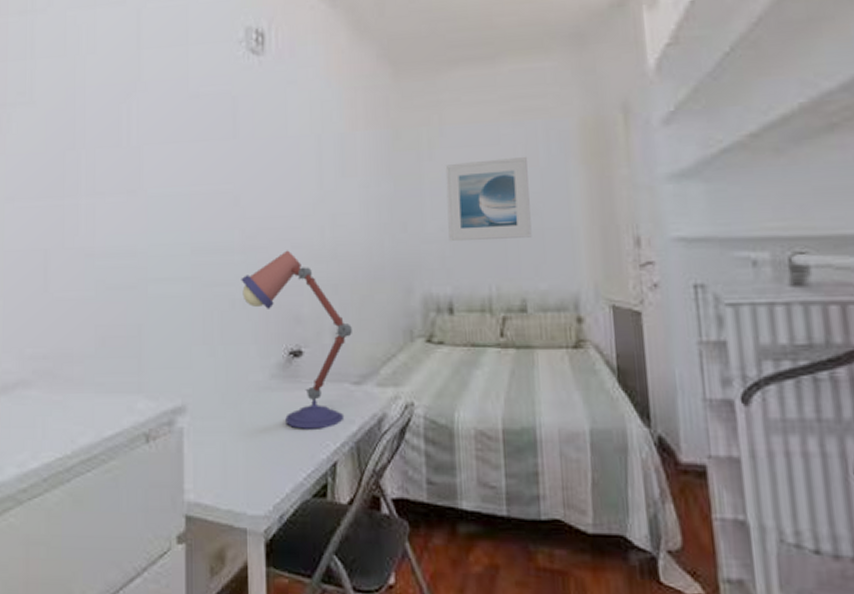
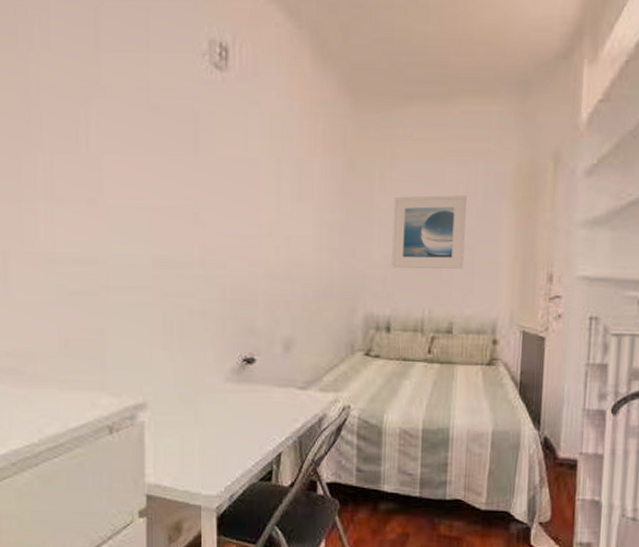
desk lamp: present [241,250,352,429] -> none [200,267,300,426]

